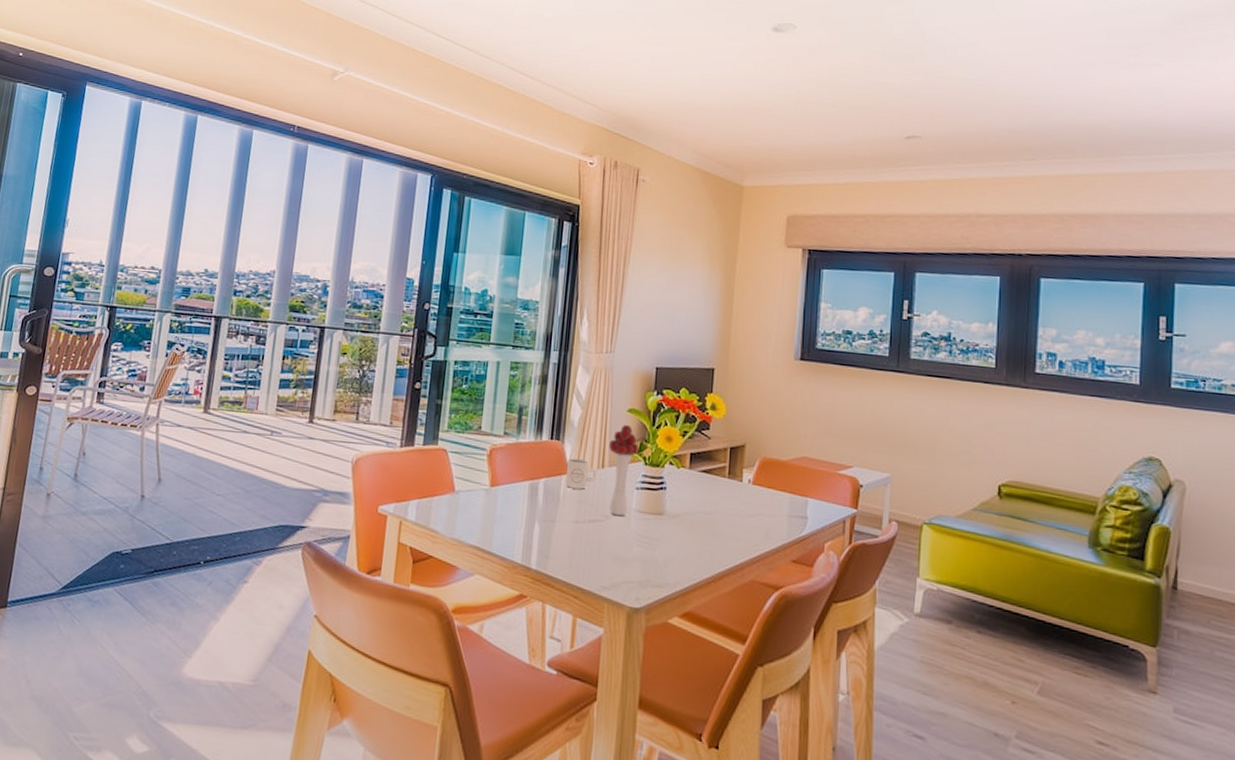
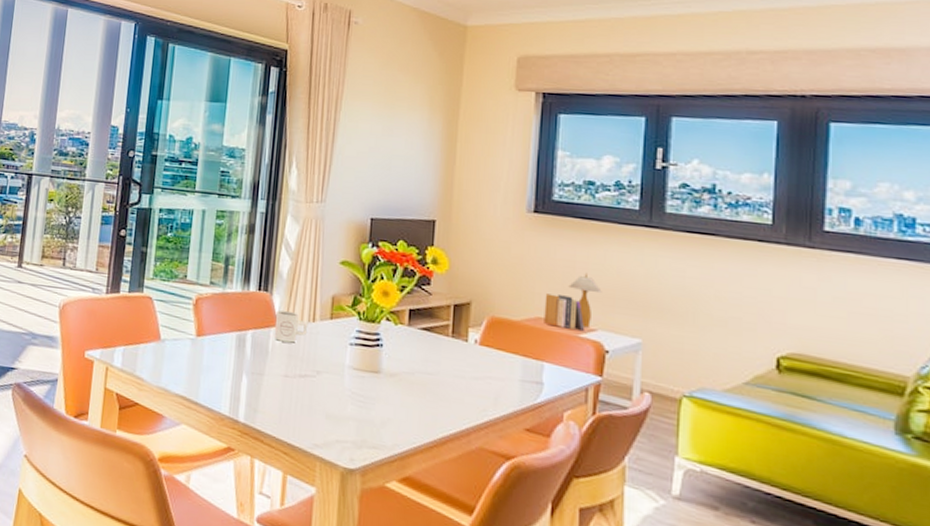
flower bouquet: present [609,425,640,517] -> none [320,278,353,373]
books: none [808,434,843,469] -> present [544,293,585,332]
table lamp: none [829,414,858,465] -> present [568,272,602,328]

